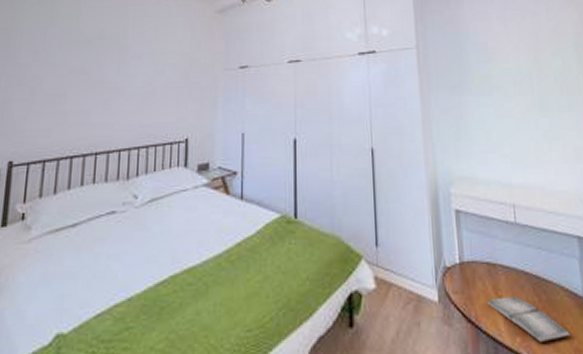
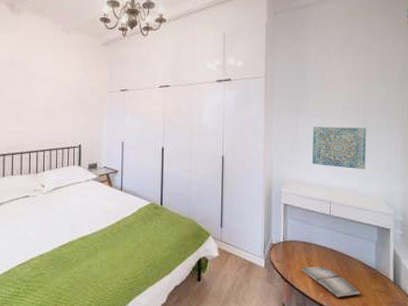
wall art: none [481,107,552,161] -> present [312,127,367,170]

